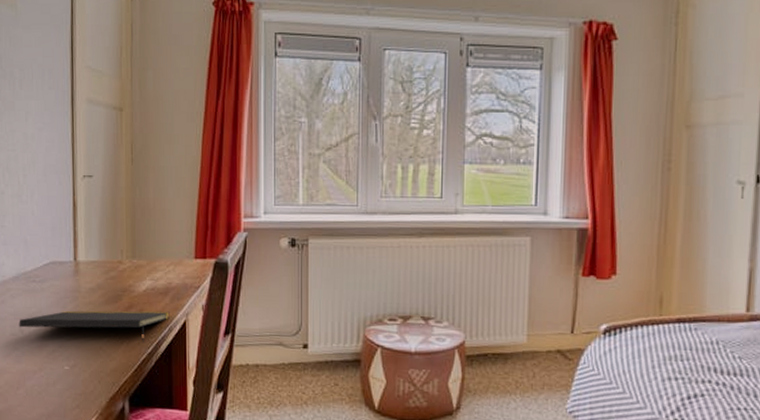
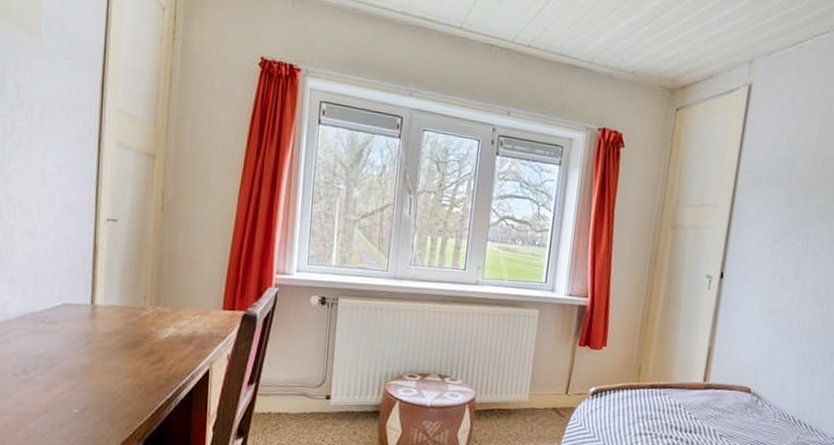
notepad: present [19,310,170,343] -> none [23,353,193,389]

